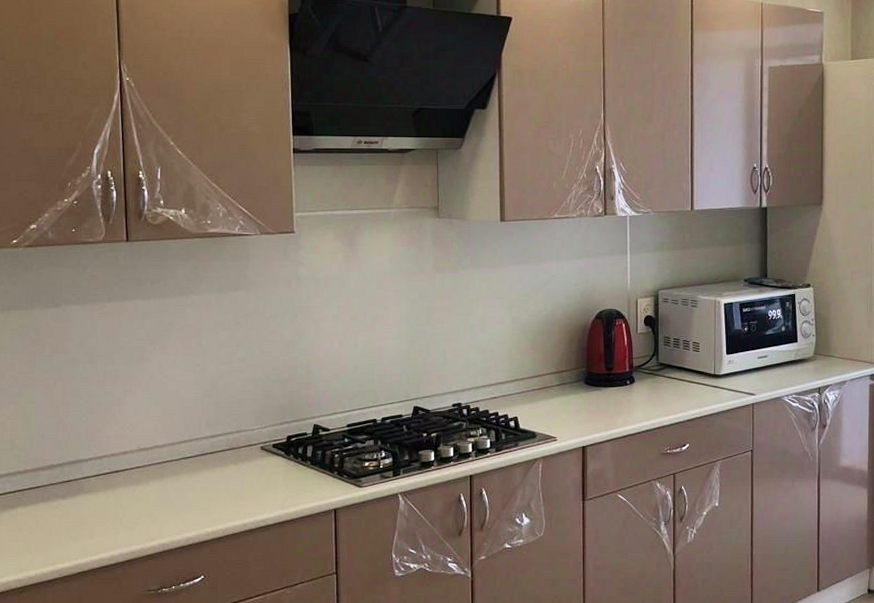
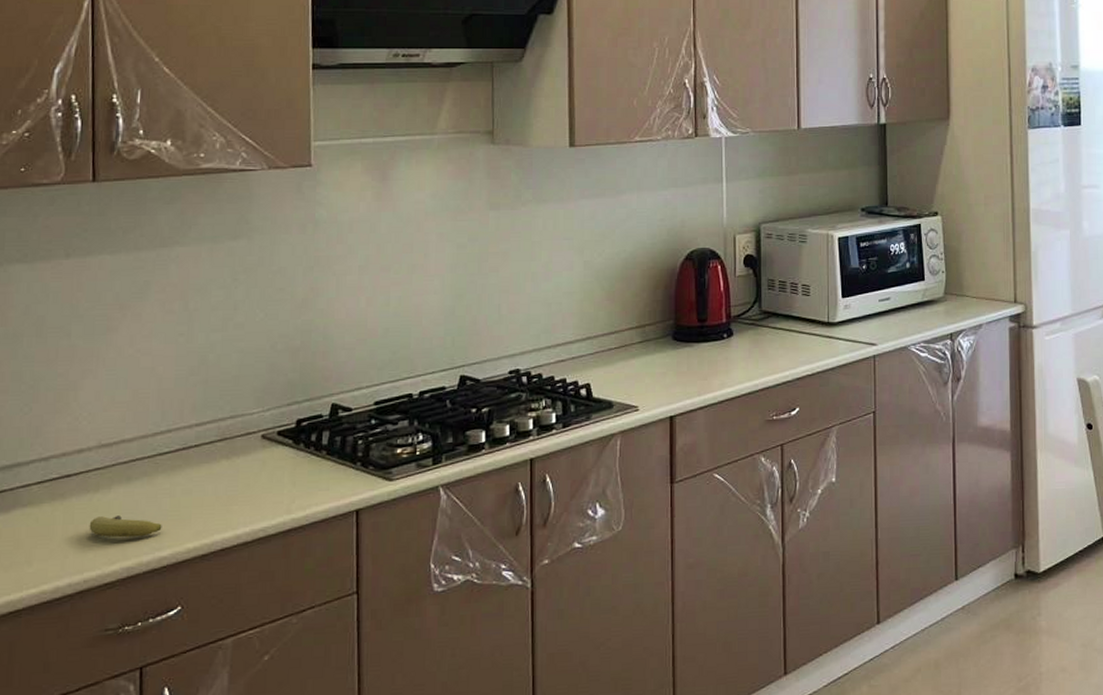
fruit: none [133,504,188,521] -> present [89,516,162,538]

